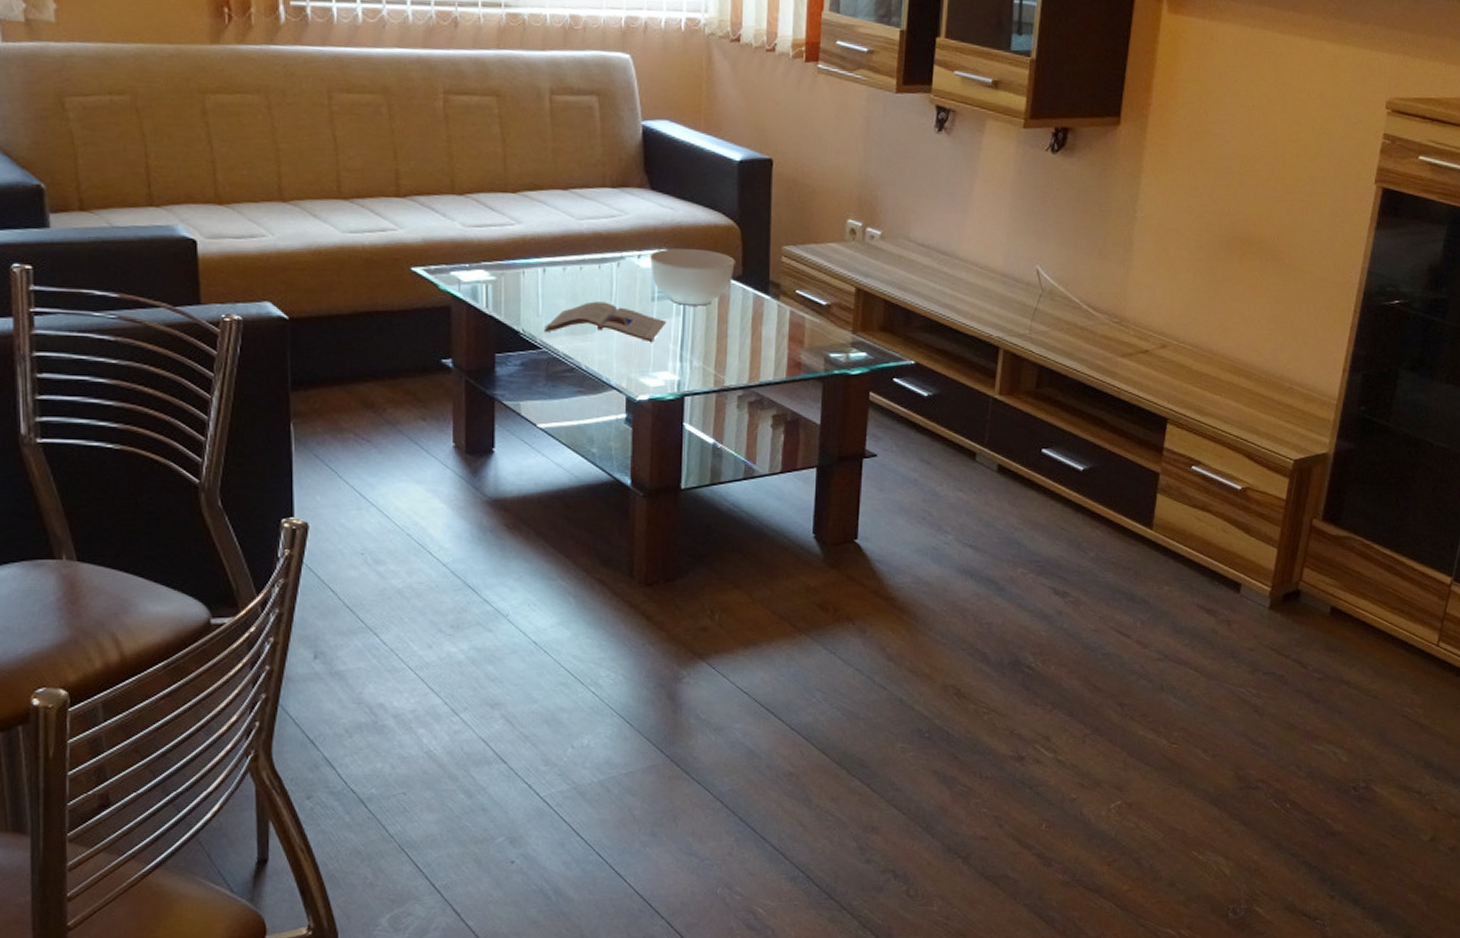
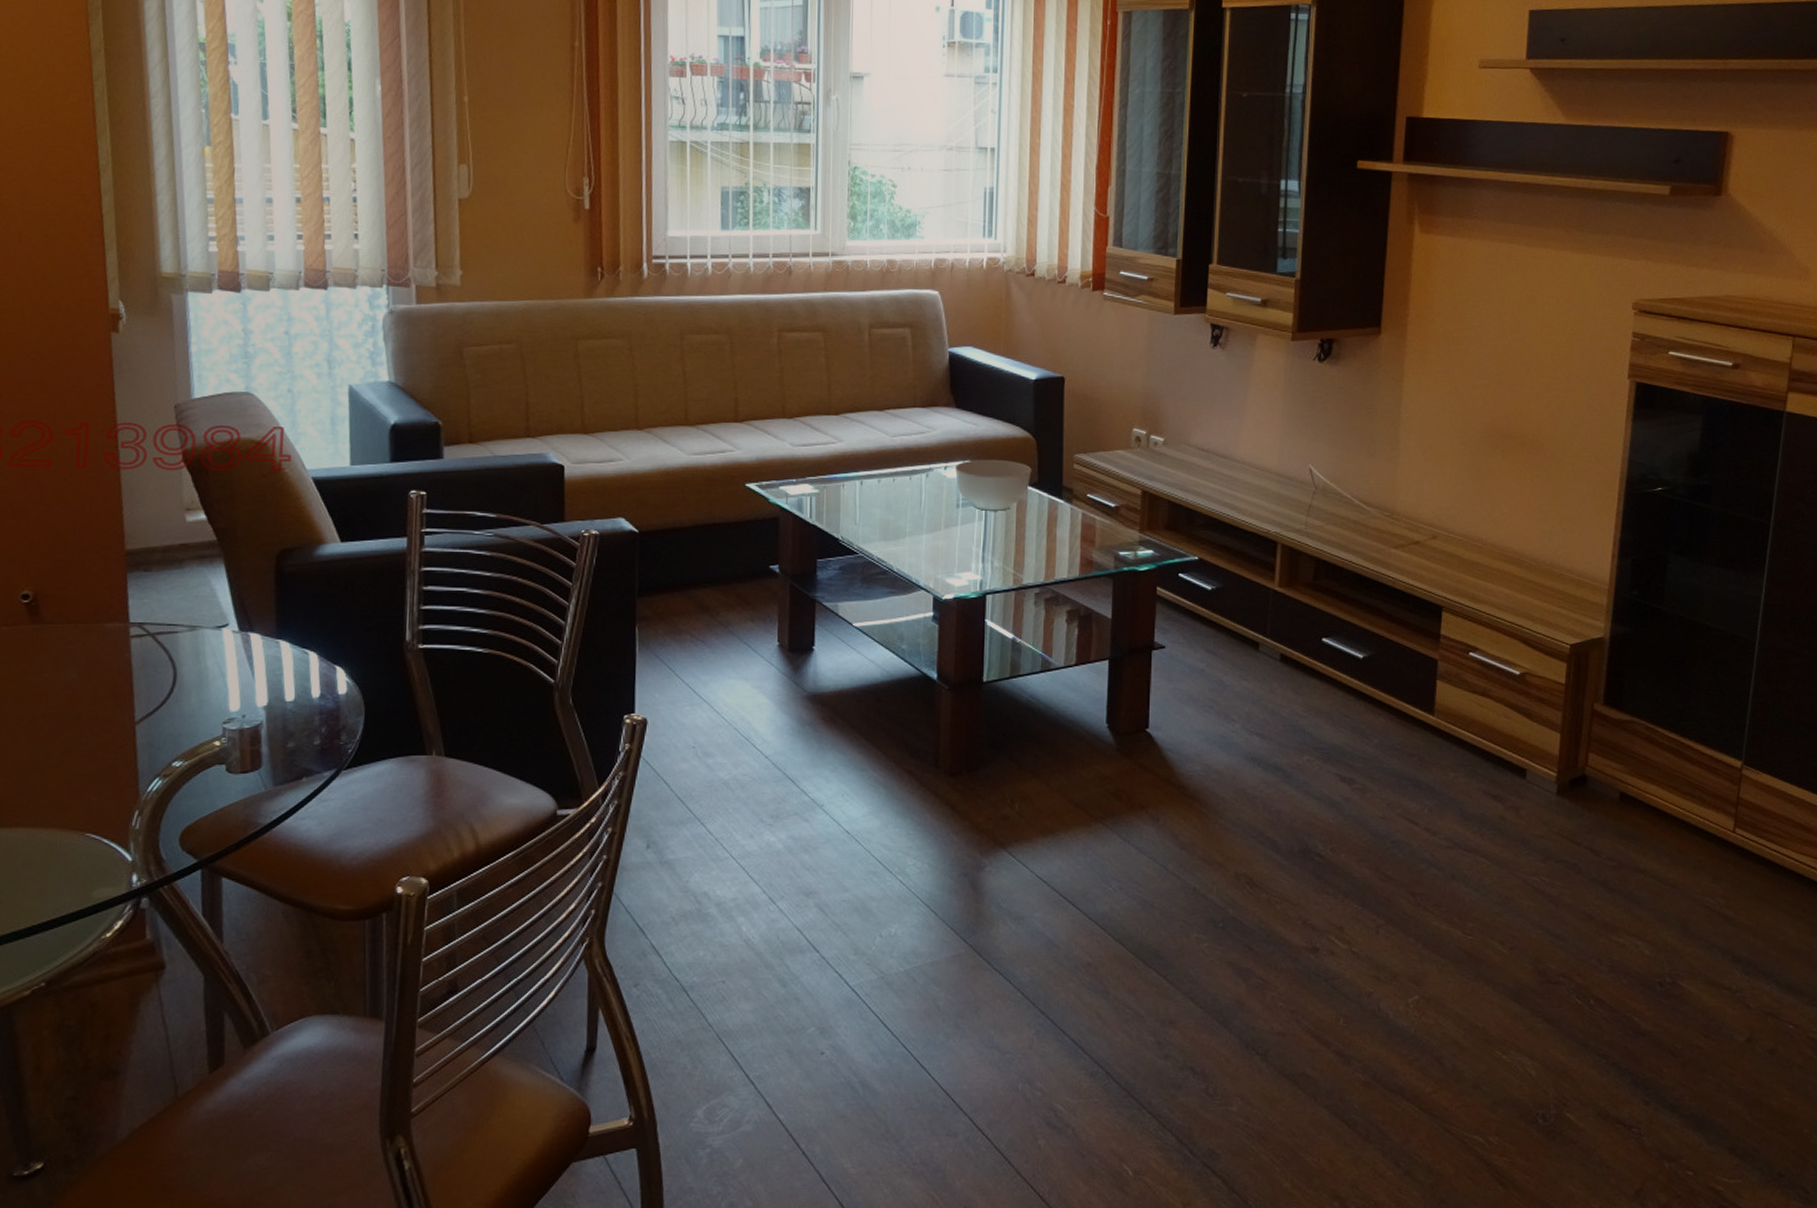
magazine: present [544,301,667,341] -> none [861,509,971,545]

